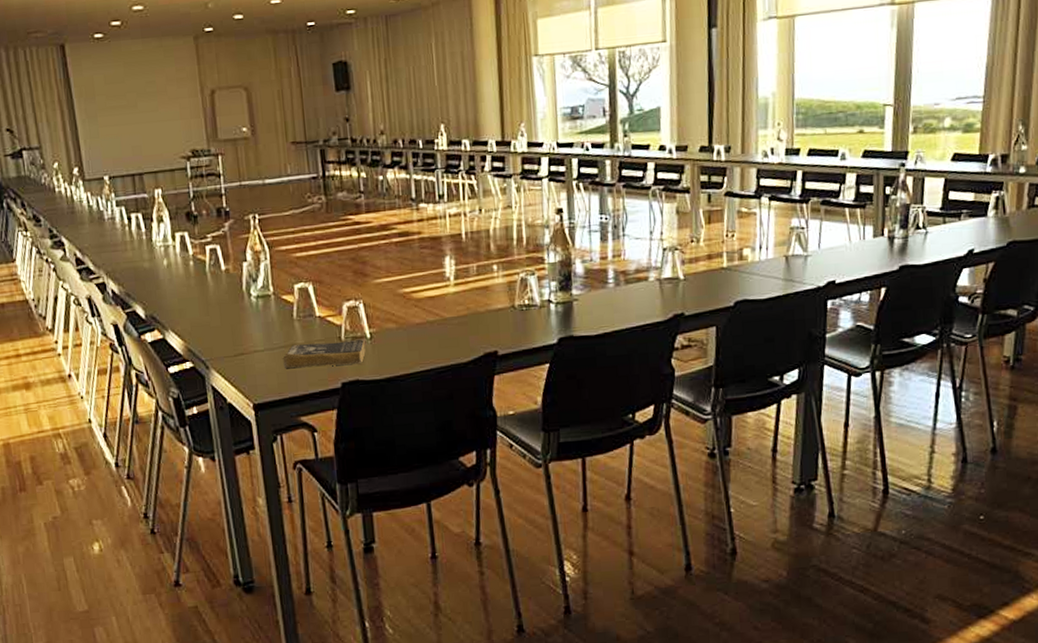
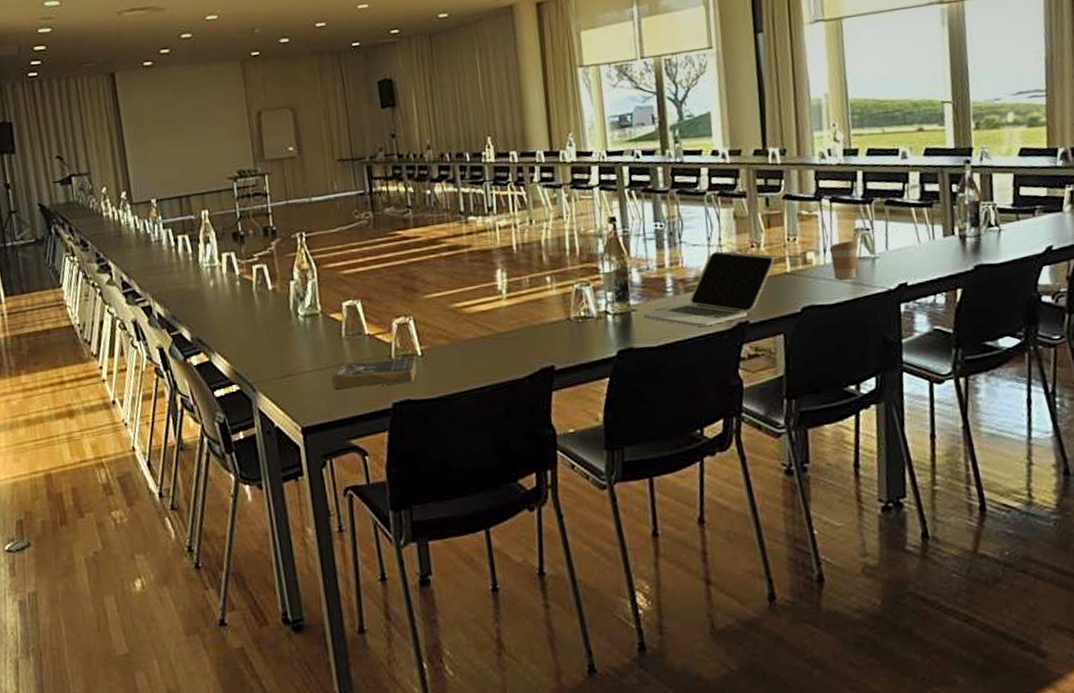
laptop: none [584,245,712,318] -> present [643,251,774,327]
coffee cup: none [765,238,792,276] -> present [829,240,858,280]

